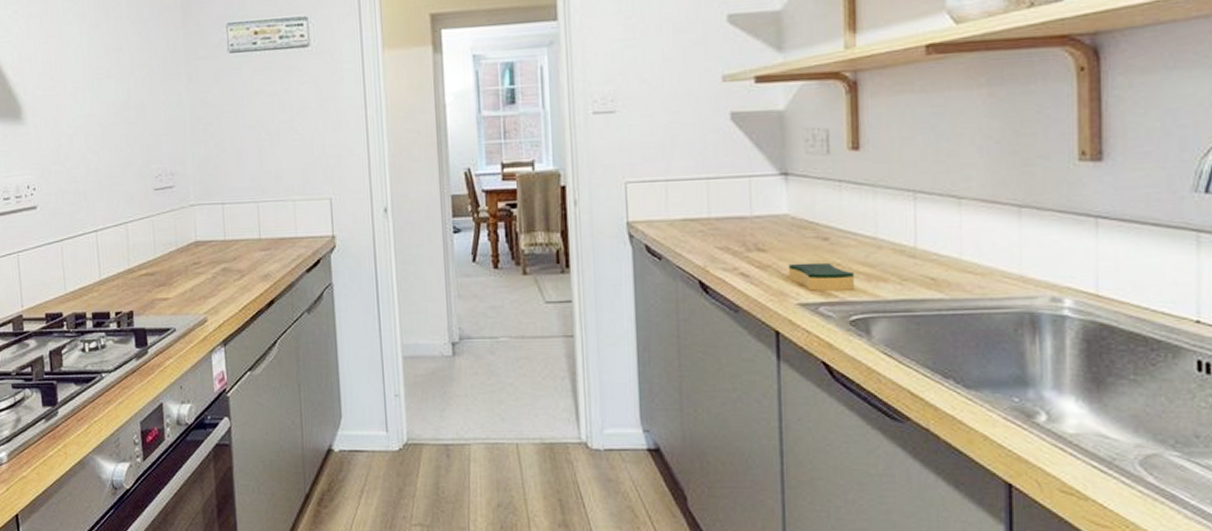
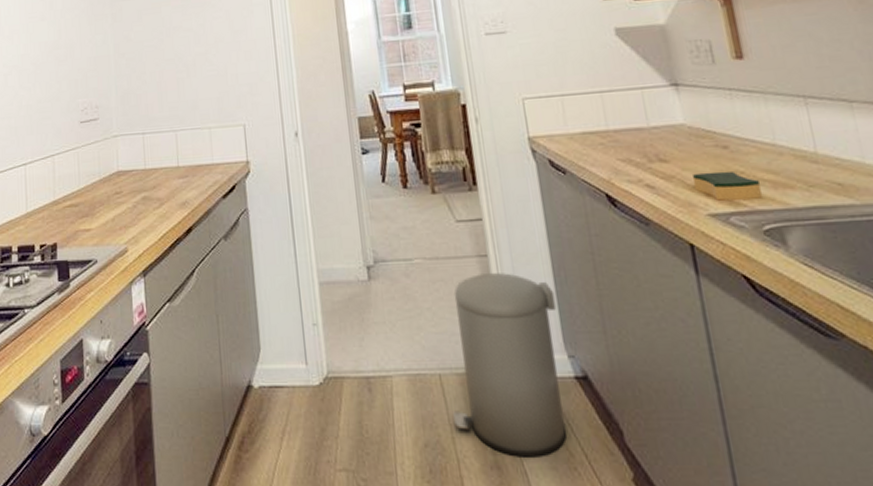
pedal bin: none [526,353,637,518] -> present [452,273,567,457]

